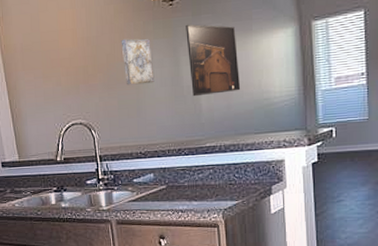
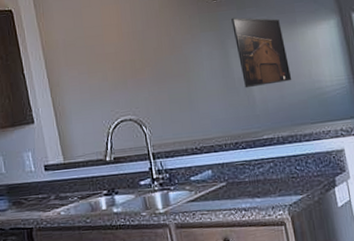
wall art: present [121,39,155,85] -> none [167,32,205,79]

